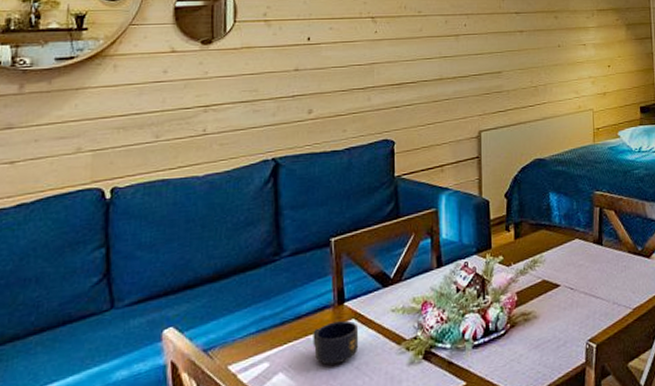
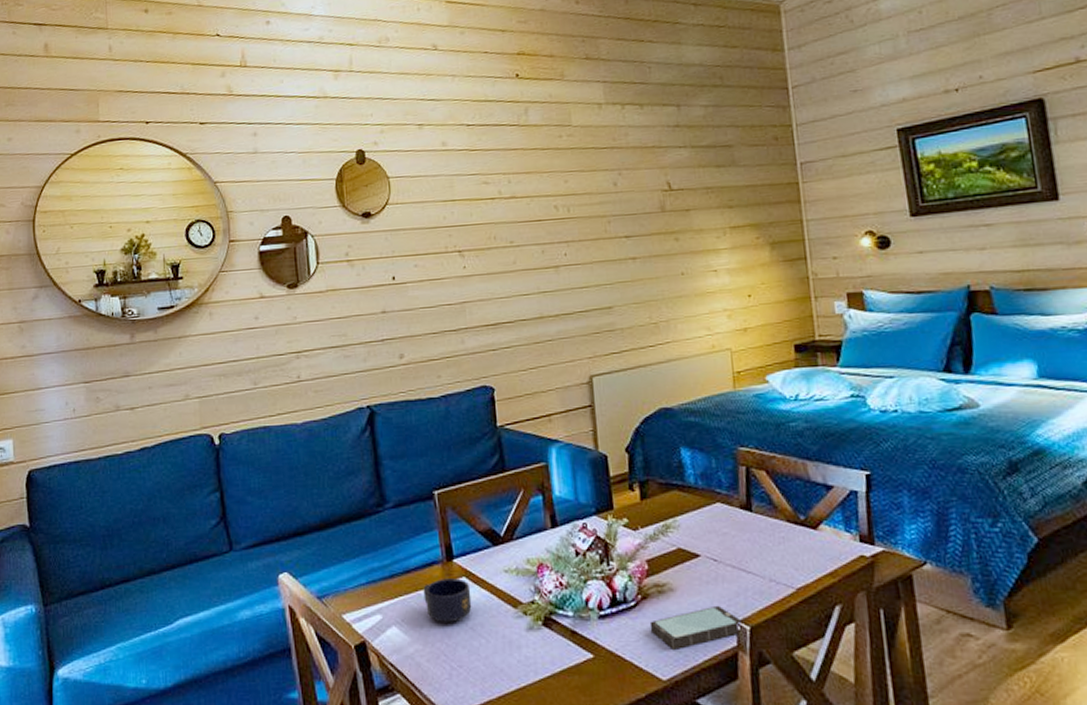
smartphone: none [515,327,592,371] -> present [649,605,745,650]

